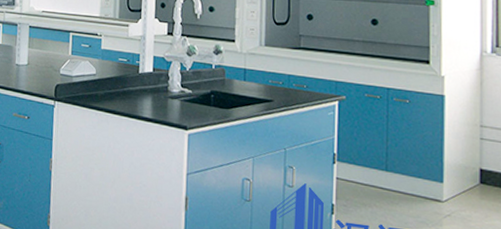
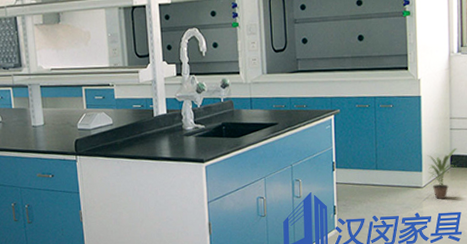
potted plant: none [450,162,489,220] -> present [427,148,457,199]

